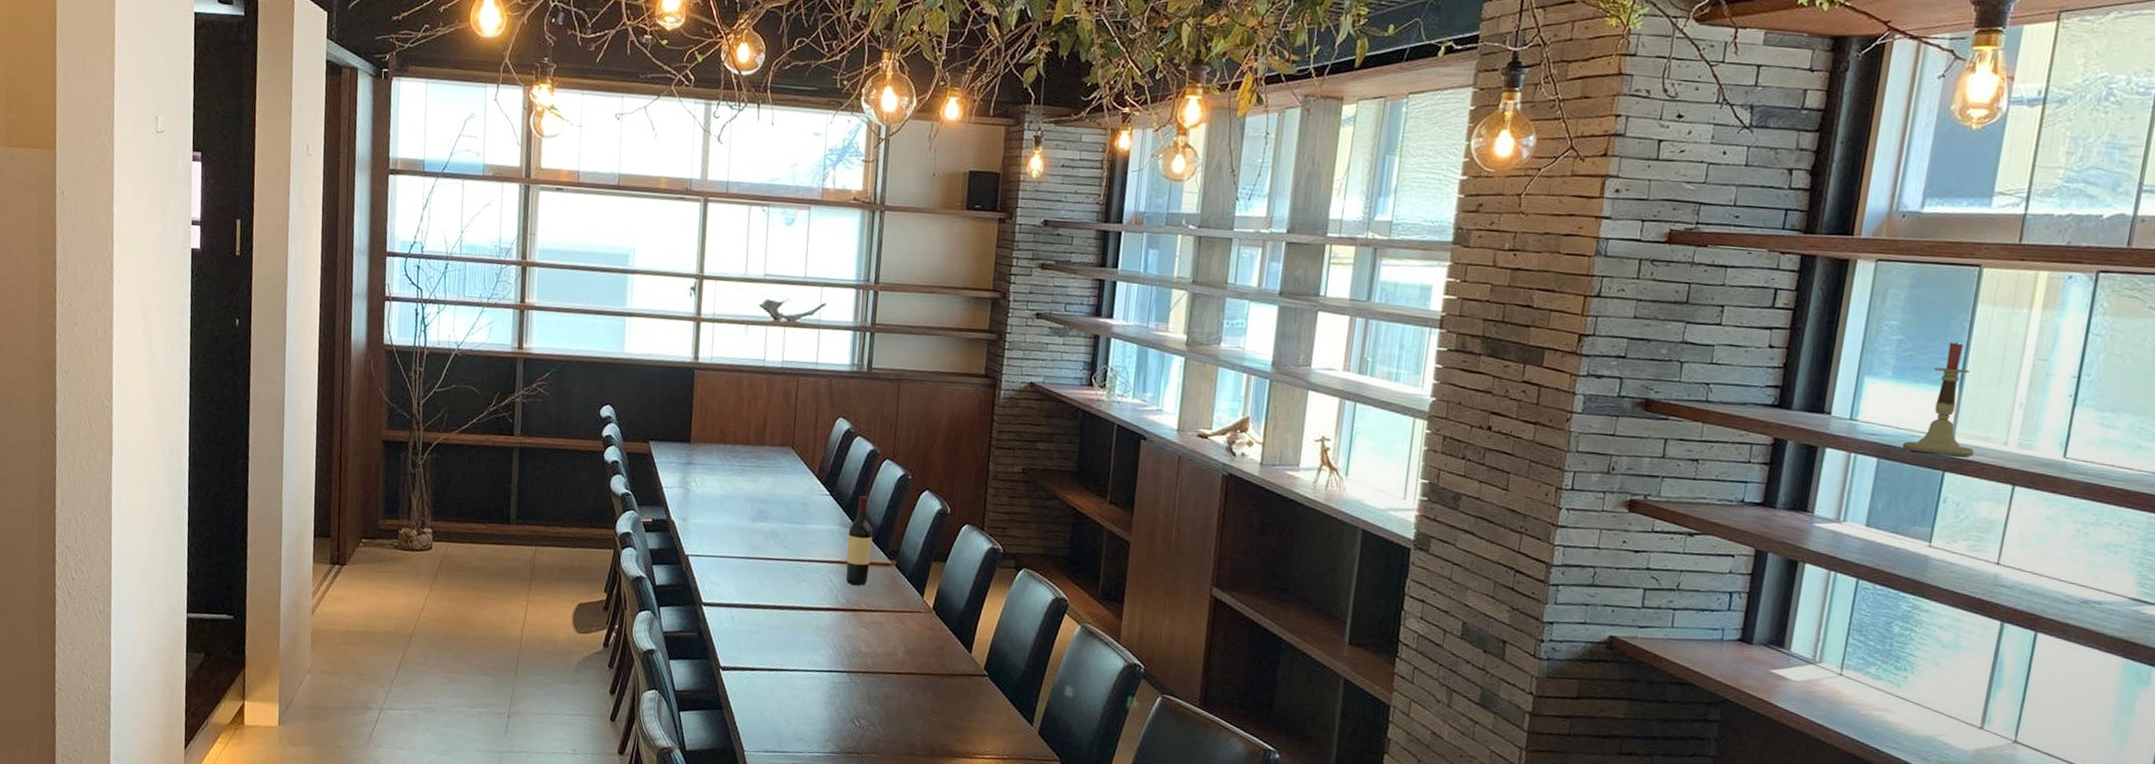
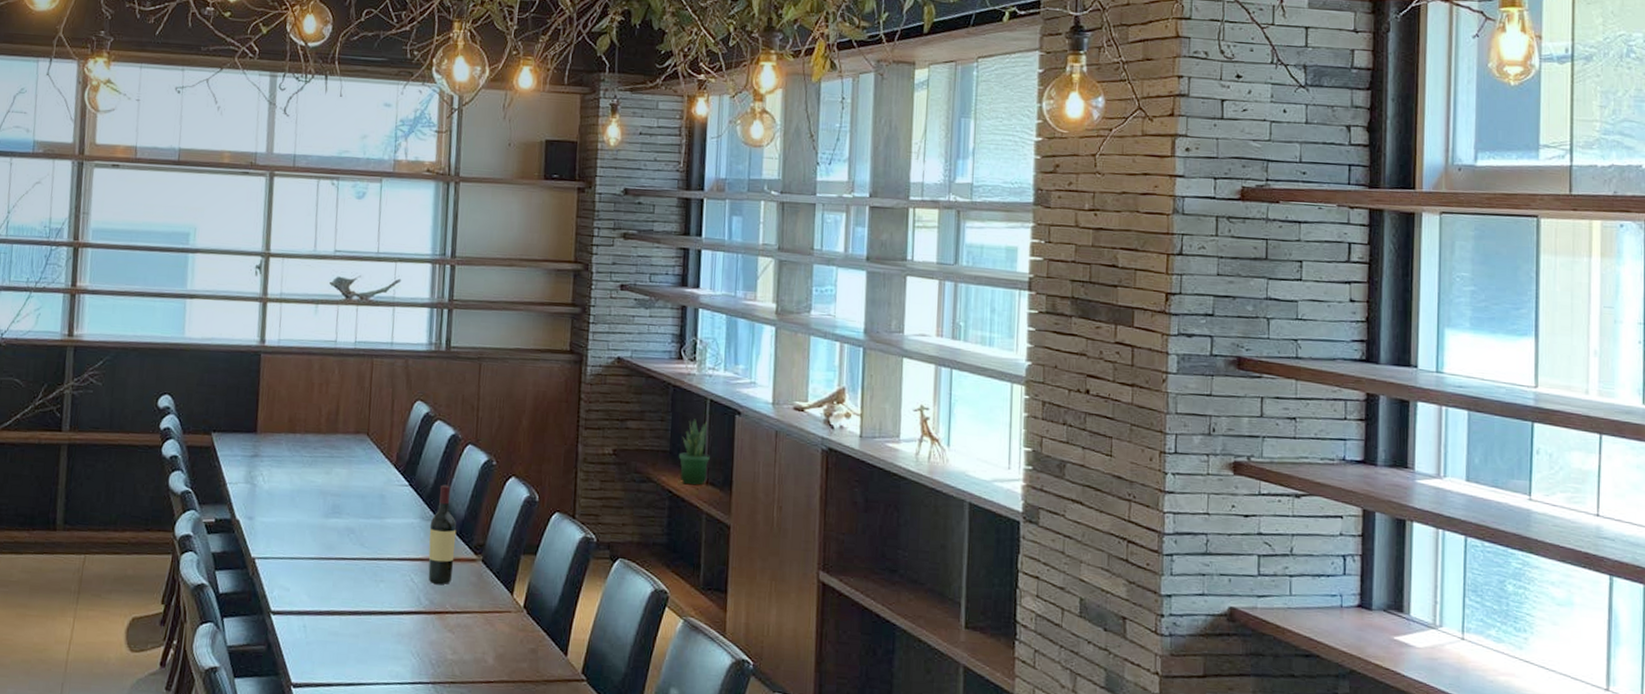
planter: none [1084,442,1114,504] -> present [678,419,710,486]
candlestick: present [1902,341,1975,457] -> none [1489,291,1559,407]

